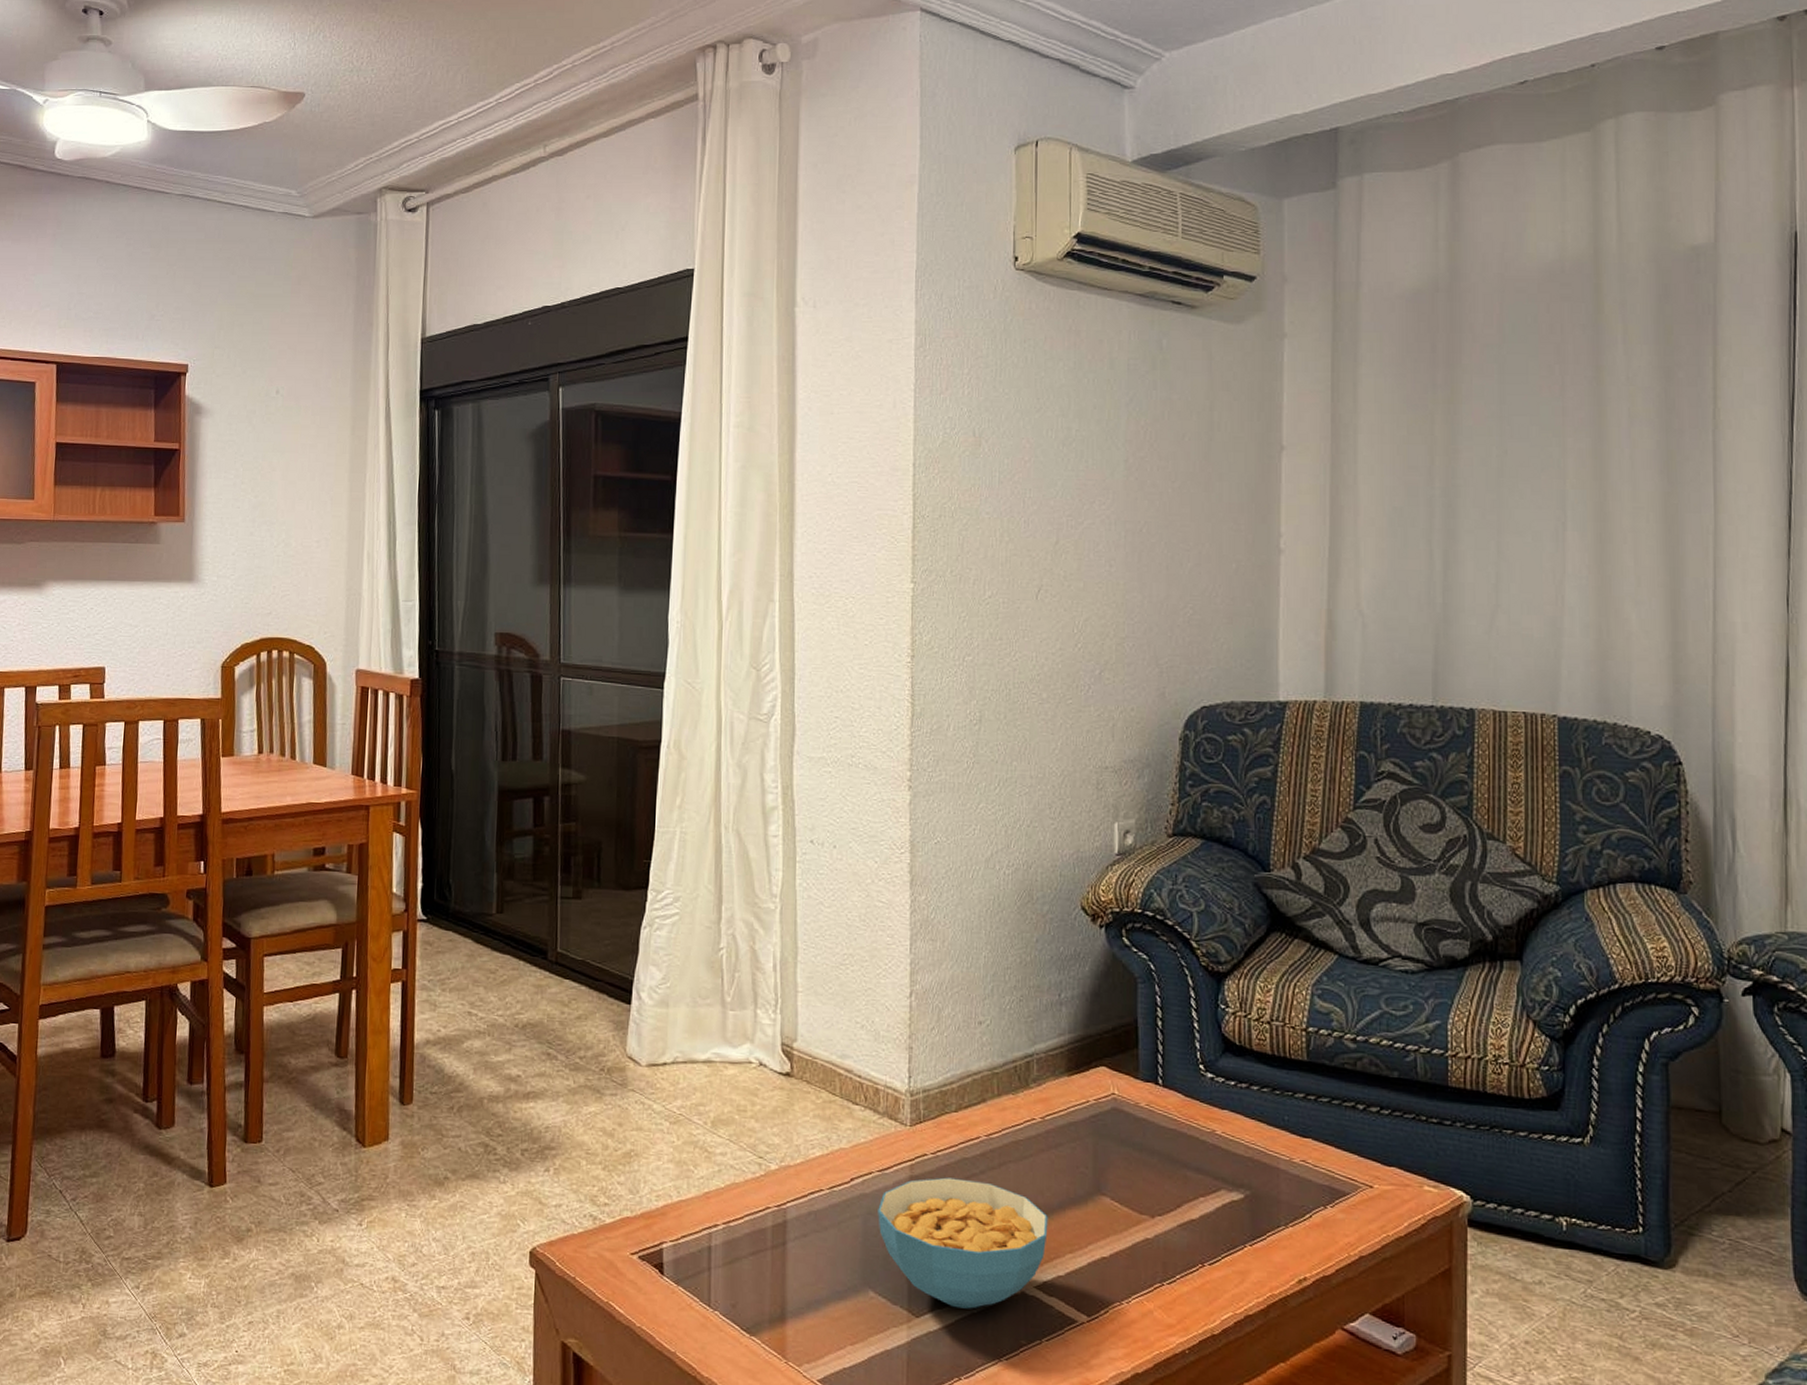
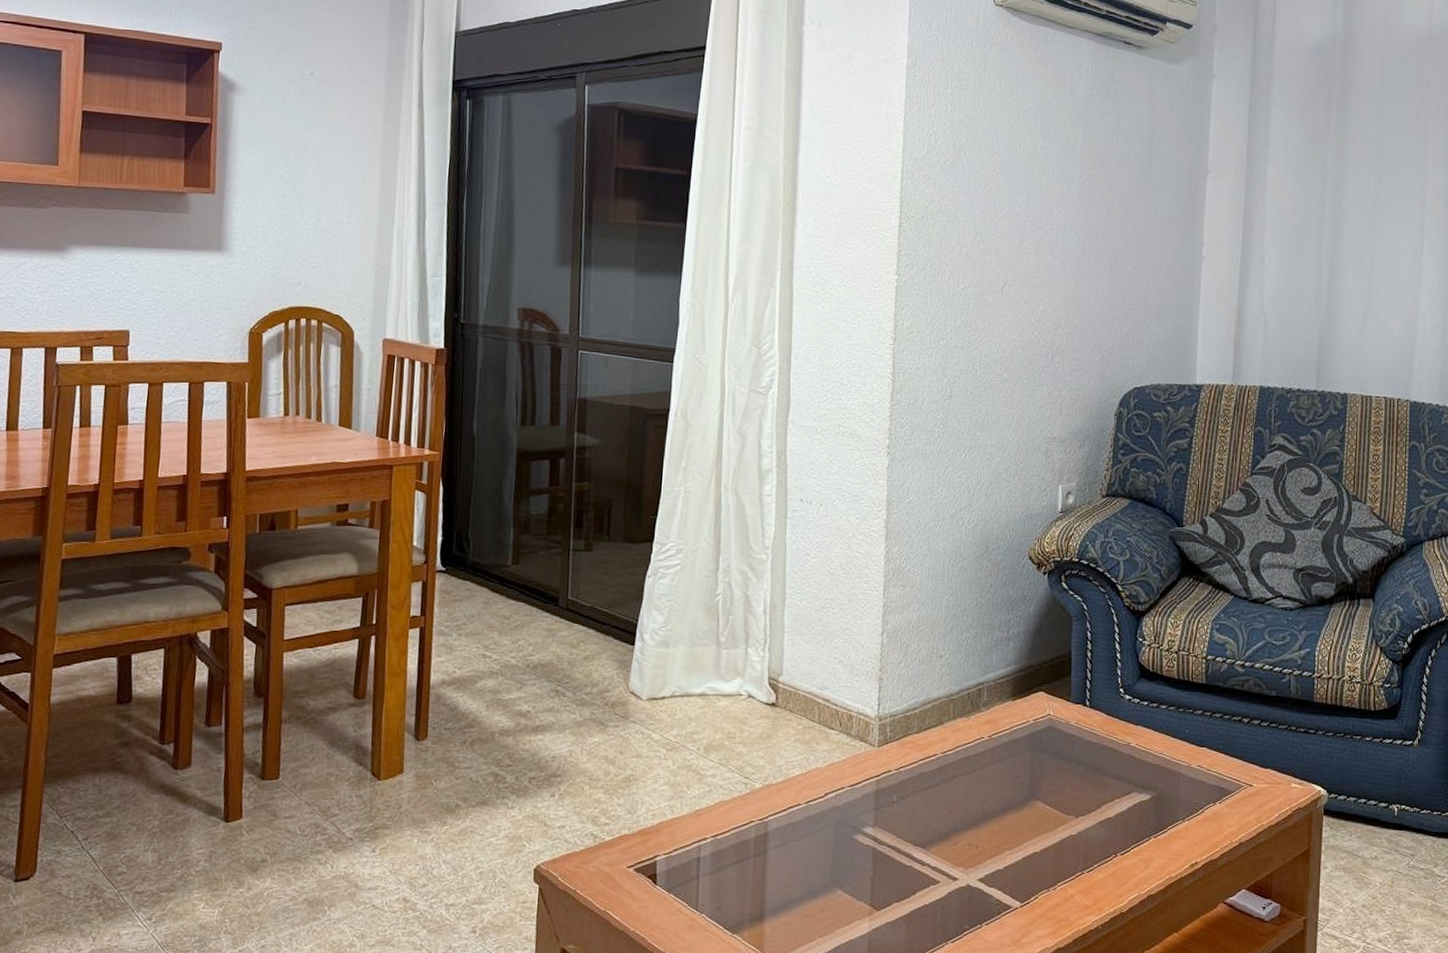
cereal bowl: present [878,1177,1048,1309] -> none [847,790,991,901]

